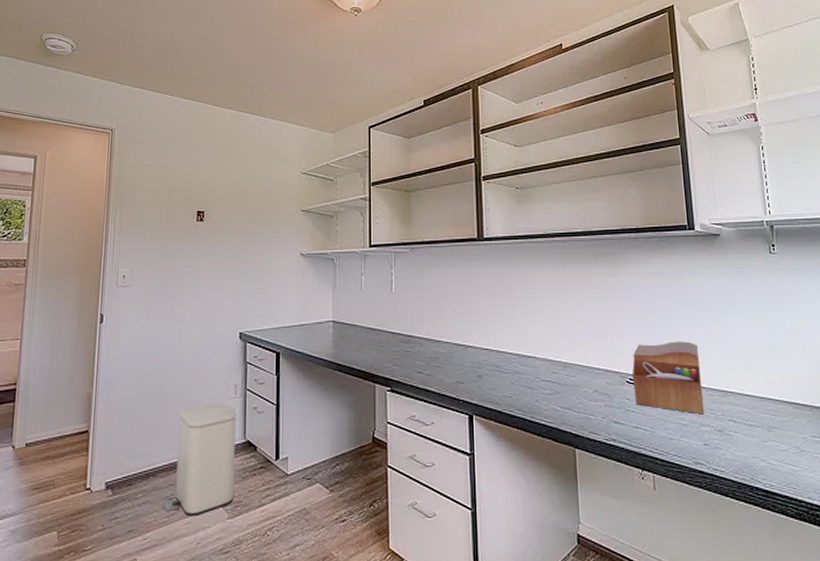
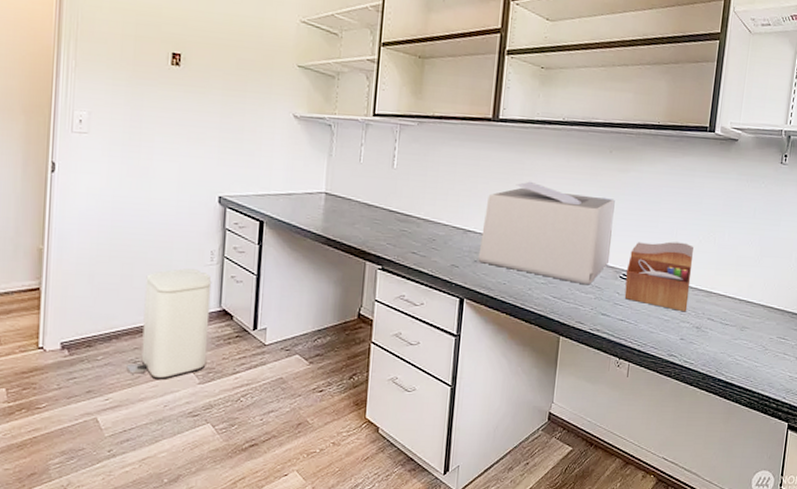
printer: none [481,293,612,393] -> present [478,181,615,285]

